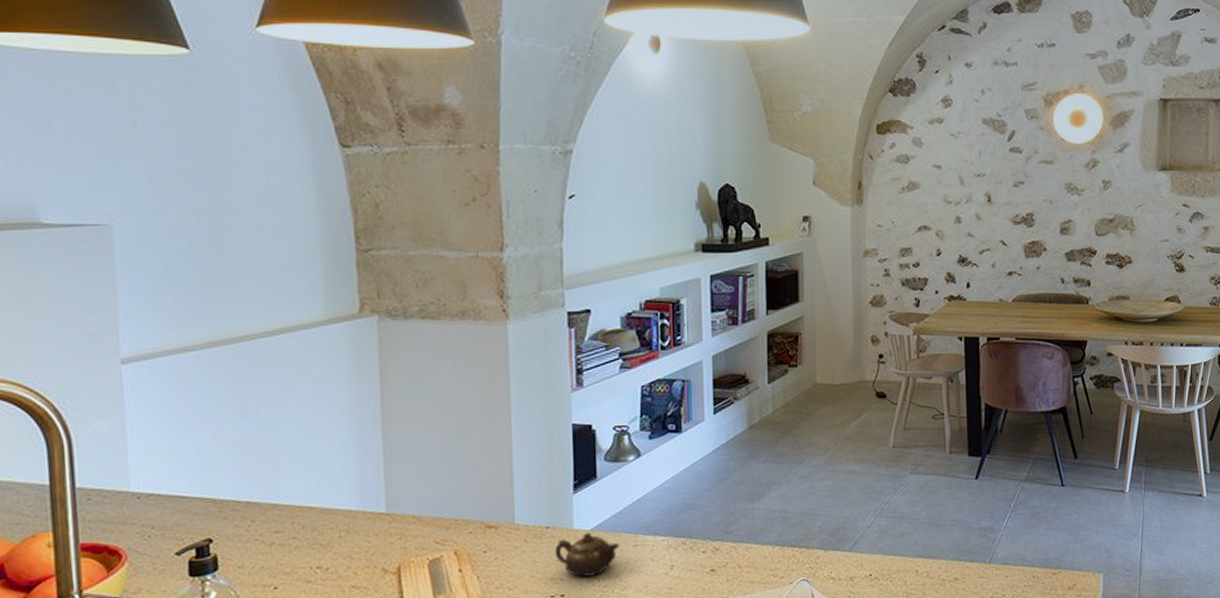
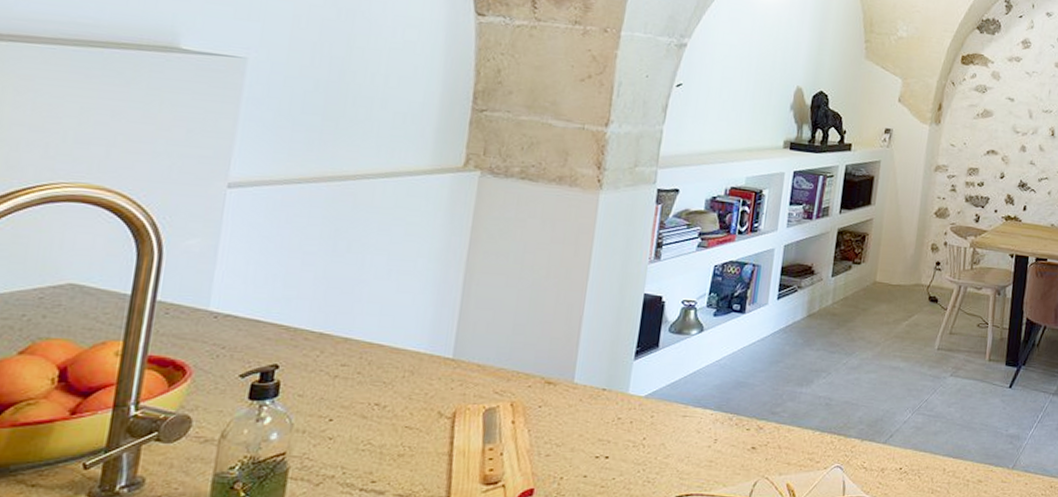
teapot: present [554,532,620,577] -> none [606,398,670,441]

